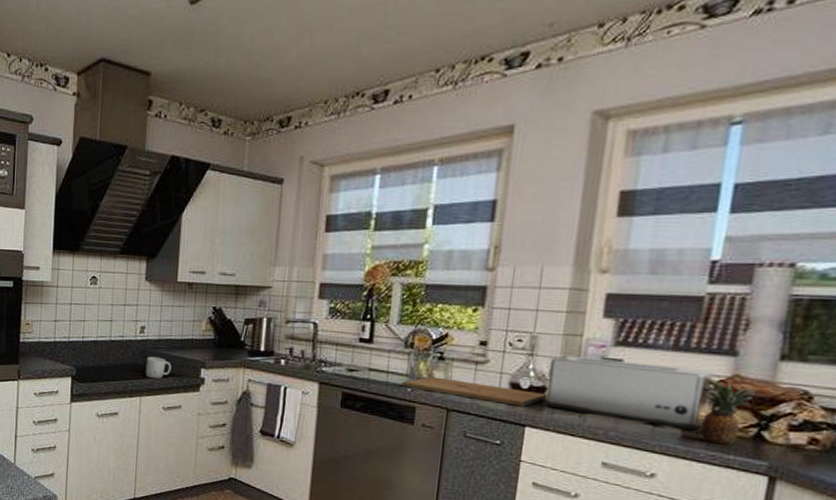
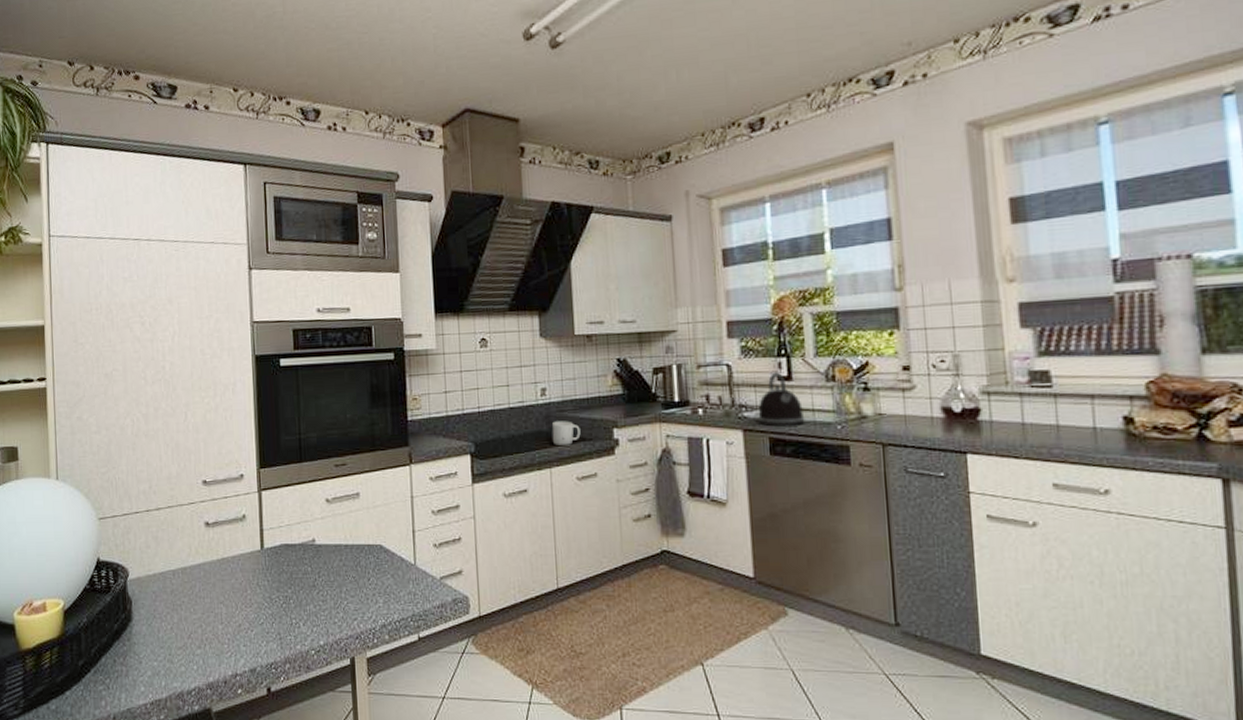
kettle: none [335,334,379,385] -> present [758,372,805,427]
cutting board: present [401,376,548,407] -> none [829,410,983,432]
toaster: present [545,355,715,431] -> none [978,371,1147,439]
fruit: present [700,377,756,445] -> none [1132,379,1187,450]

